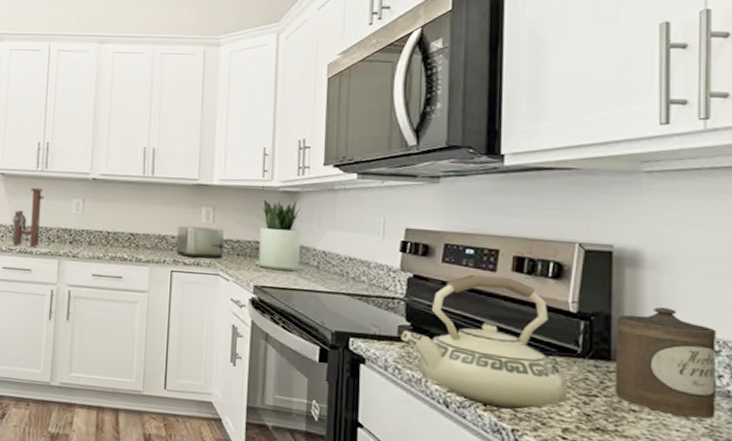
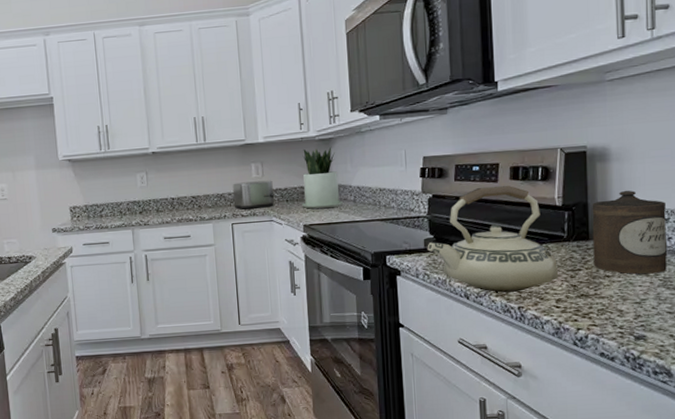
paper towel holder: present [12,187,44,248] -> none [85,168,112,224]

